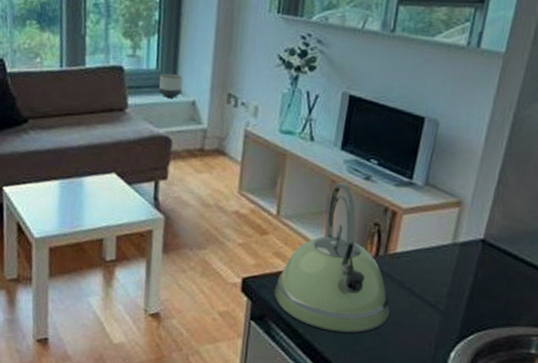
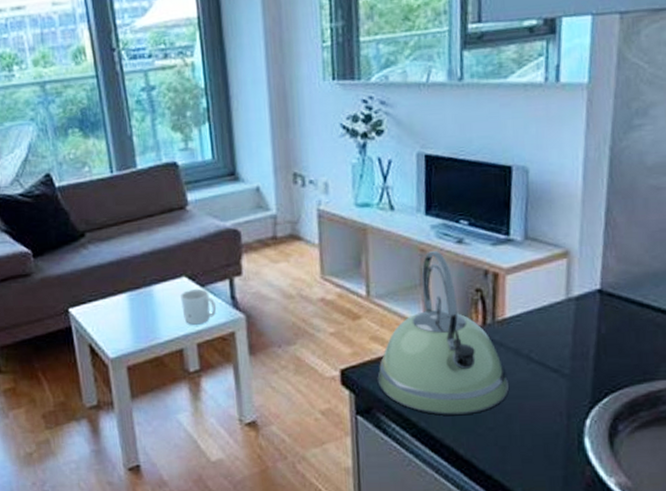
mug: none [107,186,140,219] -> present [181,289,217,325]
planter: present [158,73,183,98] -> none [216,161,244,188]

